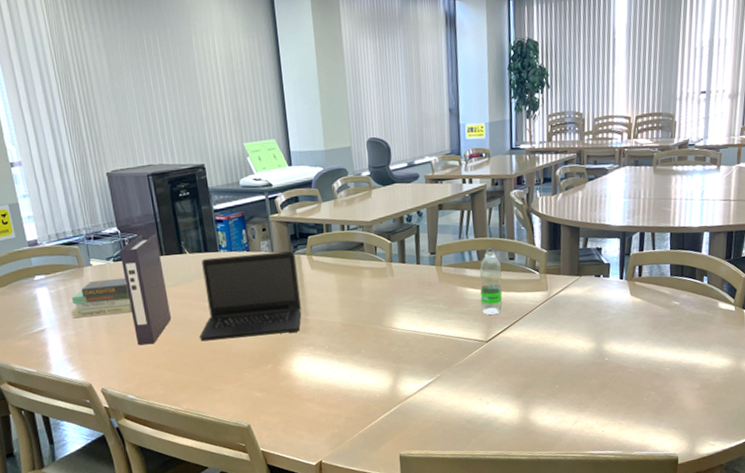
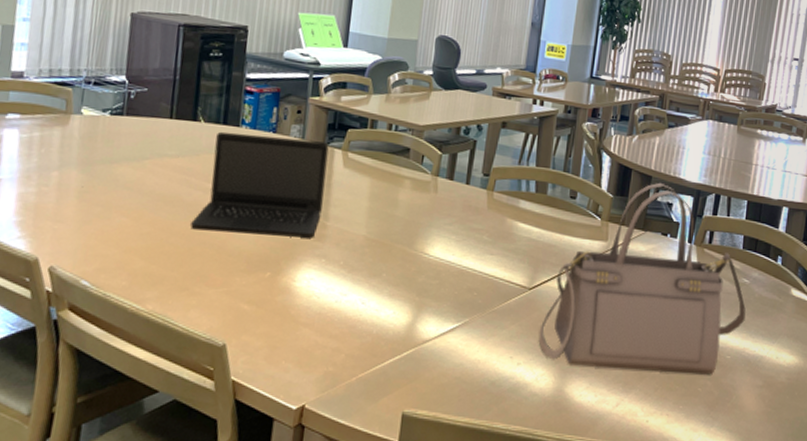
books: present [71,277,132,319] -> none [39,133,120,178]
binder: present [120,234,172,346] -> none [112,90,172,222]
bottle: present [479,247,503,315] -> none [529,180,561,259]
handbag: none [500,231,679,397] -> present [538,182,746,375]

